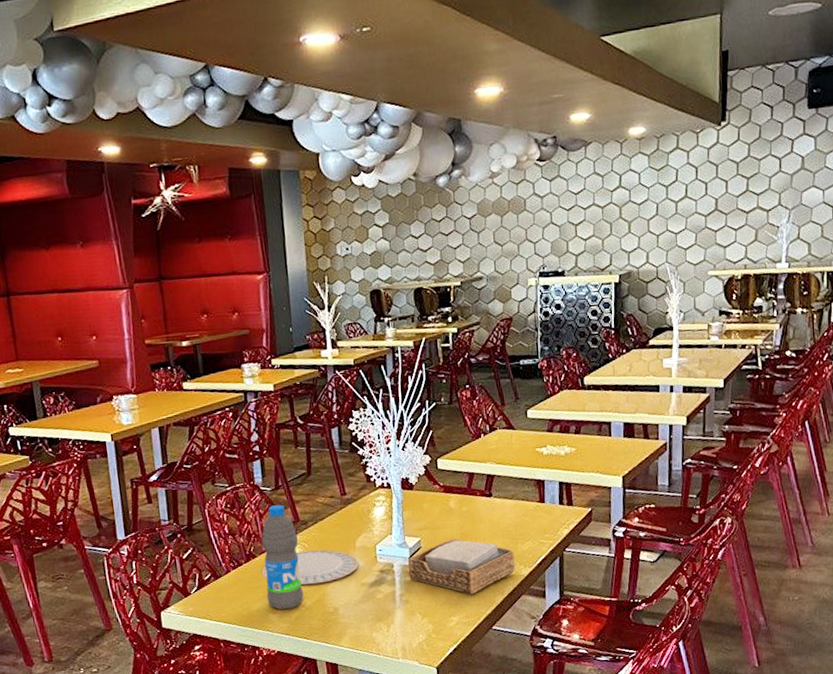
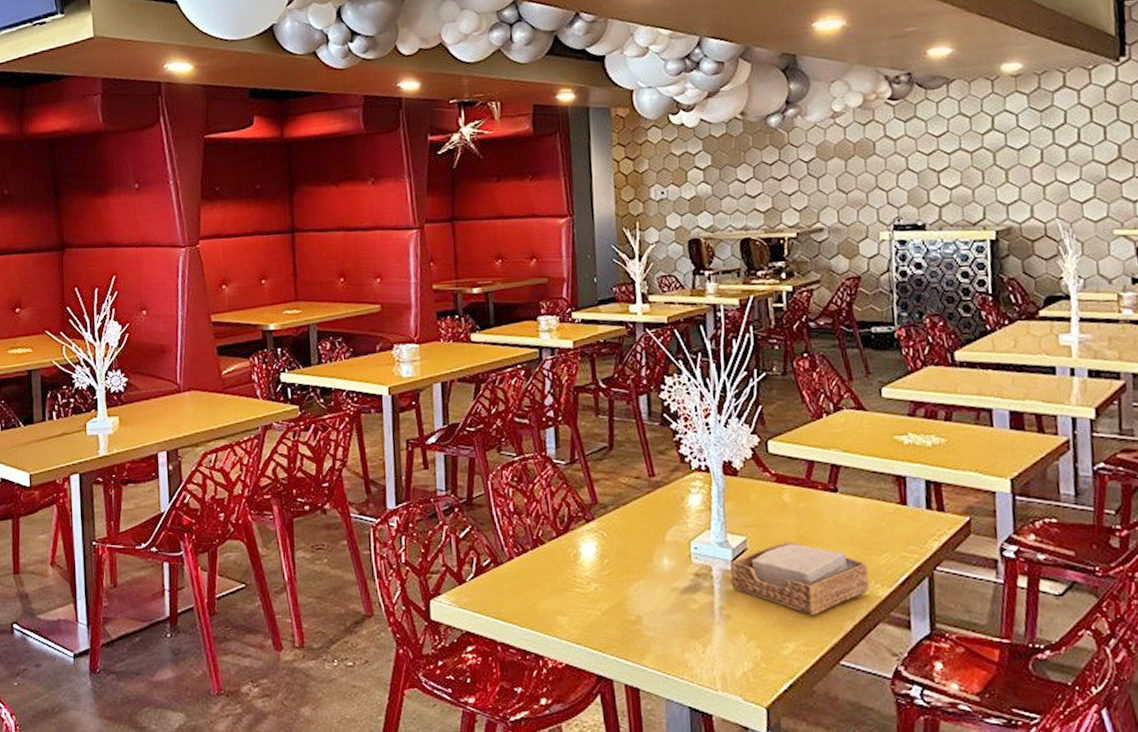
water bottle: present [261,505,304,610] -> none [551,482,600,612]
plate: present [261,549,360,586] -> none [550,541,670,584]

